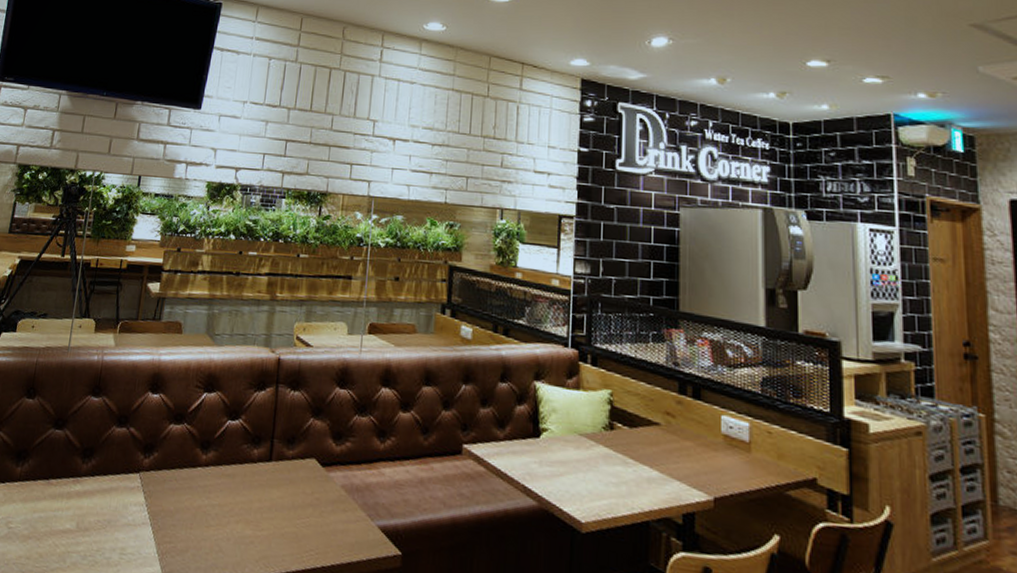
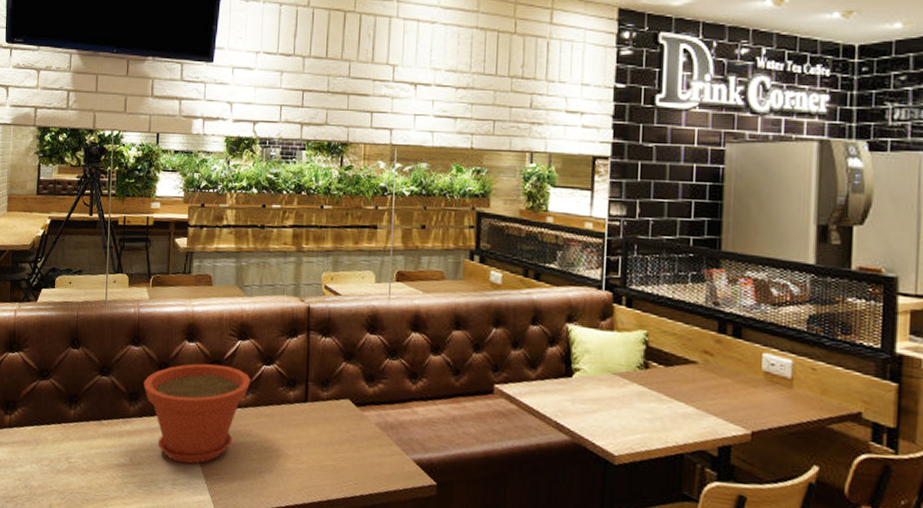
plant pot: none [99,417,215,530] -> present [144,363,251,464]

